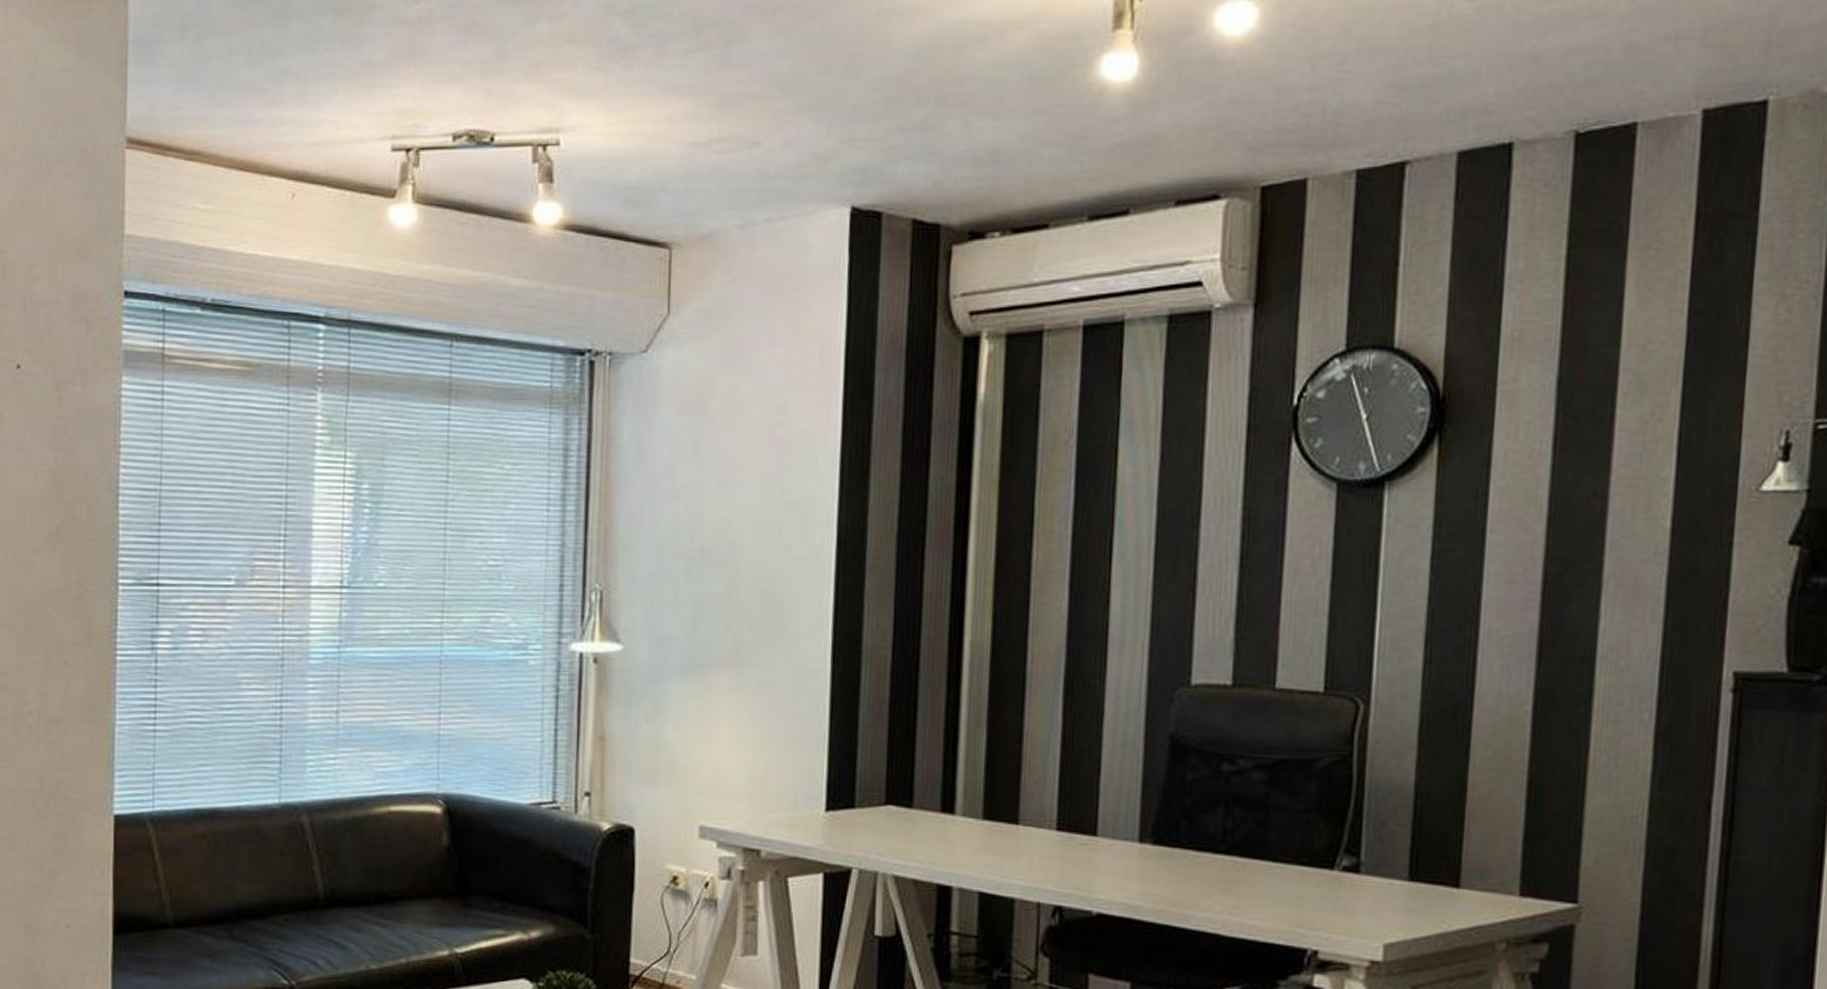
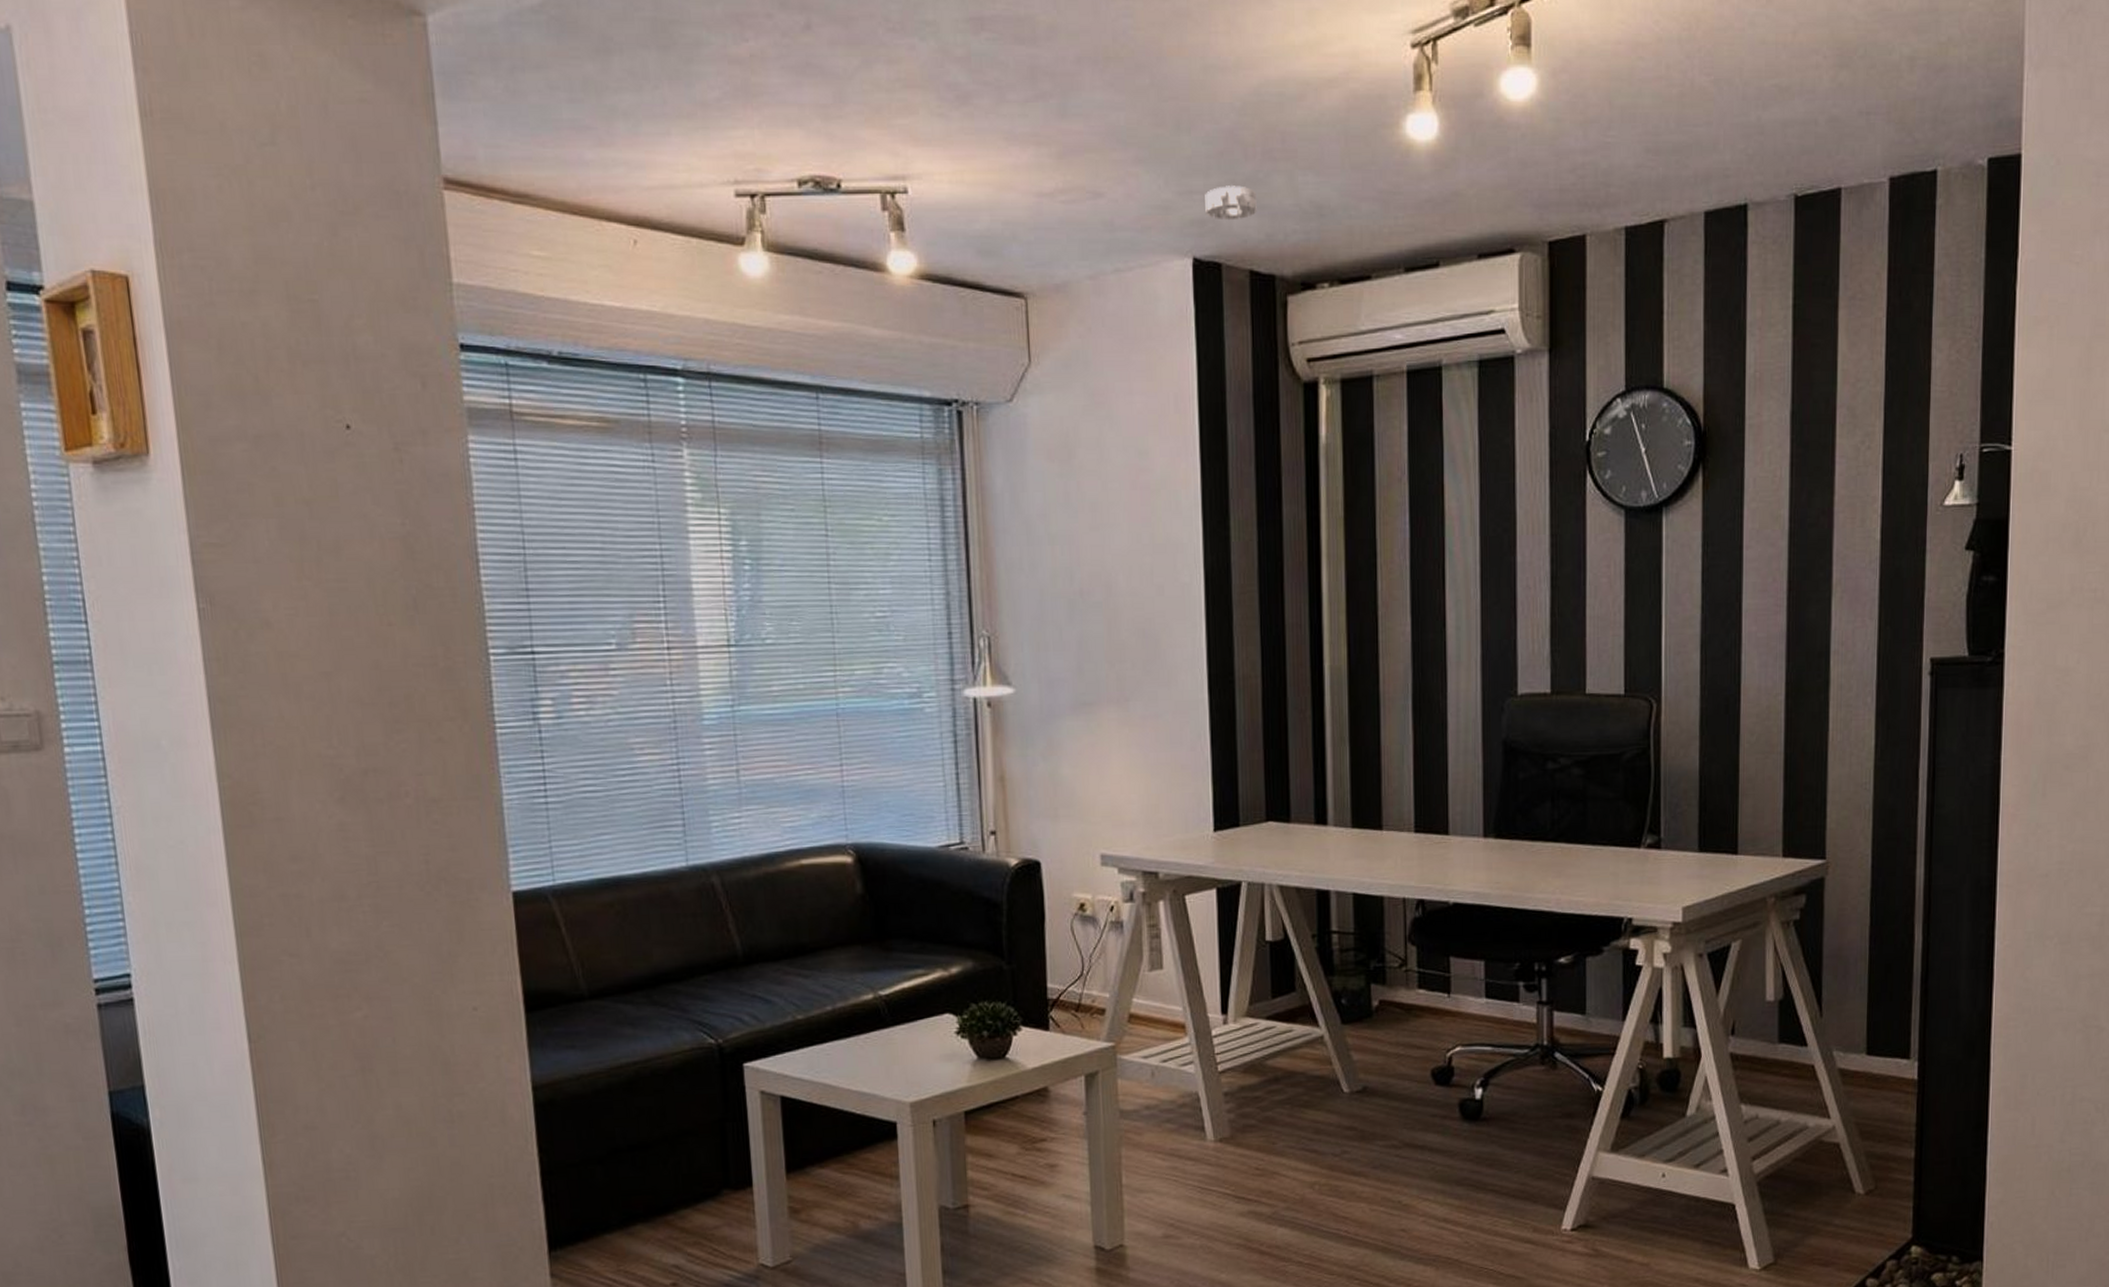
smoke detector: none [868,132,926,168] -> present [1205,185,1257,221]

